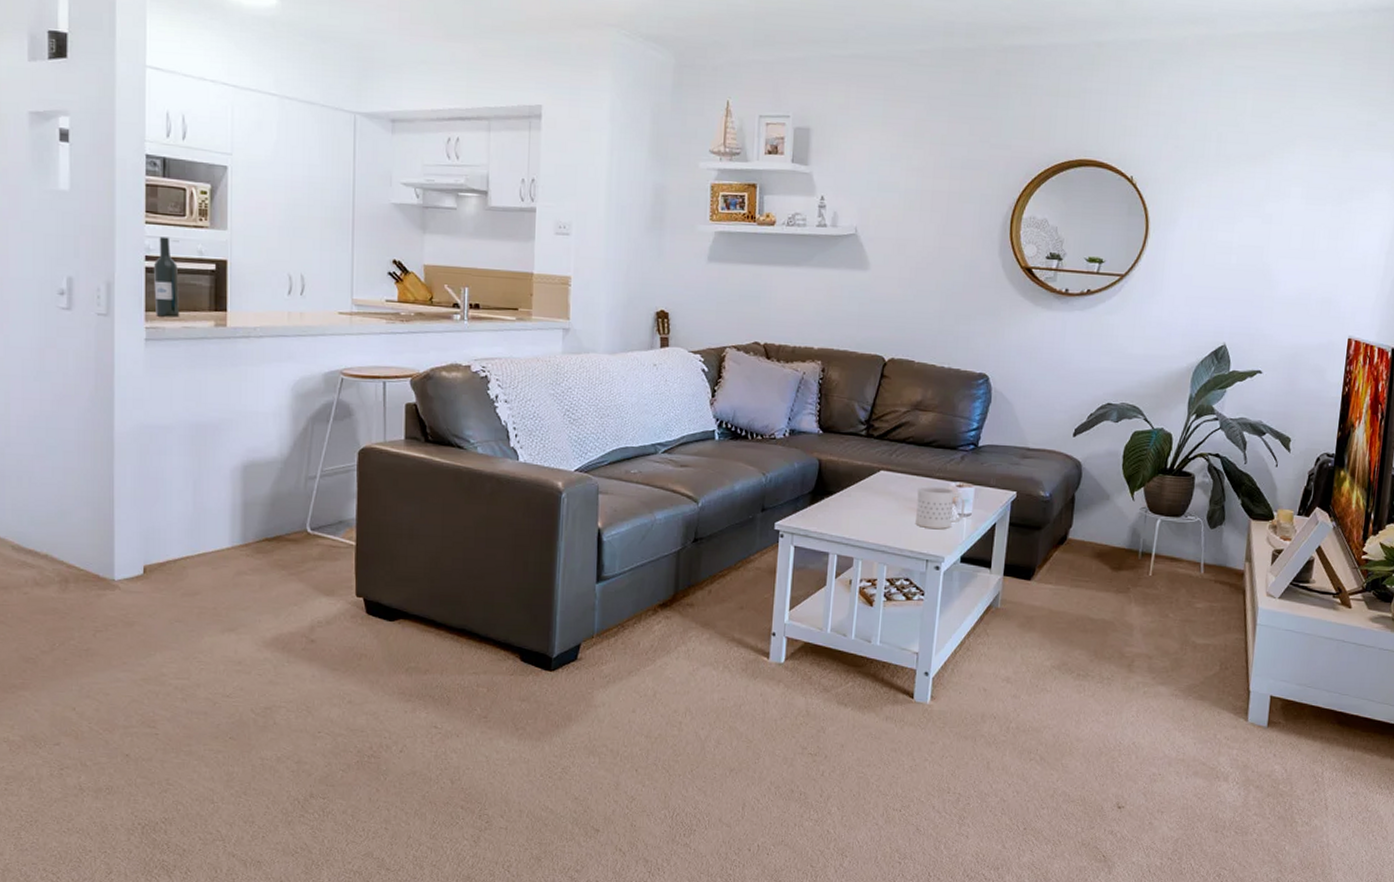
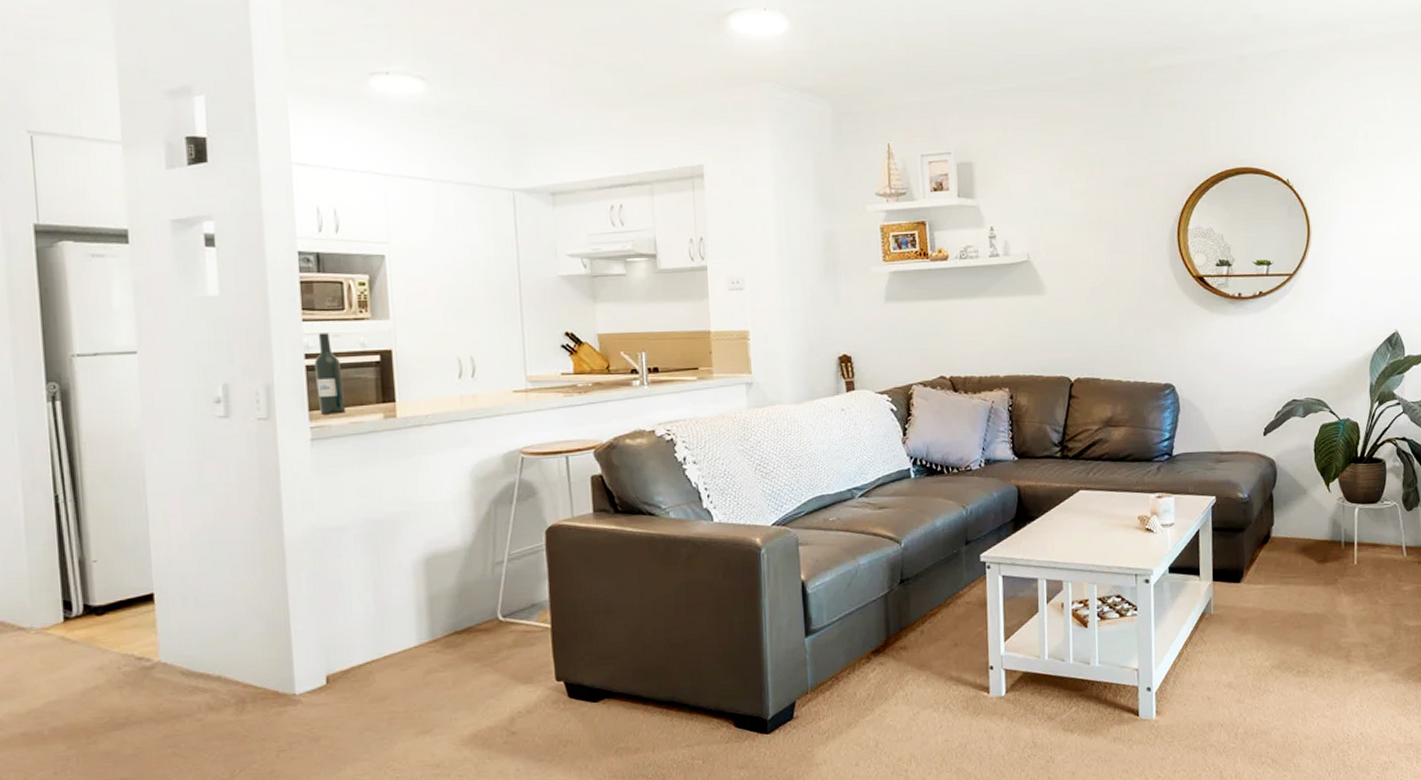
mug: present [916,485,965,530] -> none [1119,499,1168,543]

